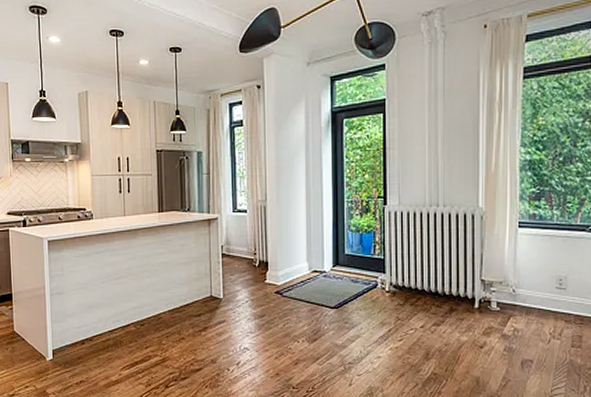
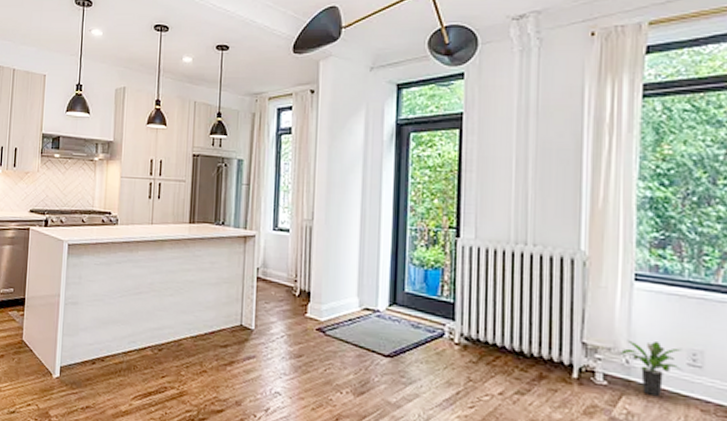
potted plant: none [508,273,552,315] -> present [619,339,682,398]

